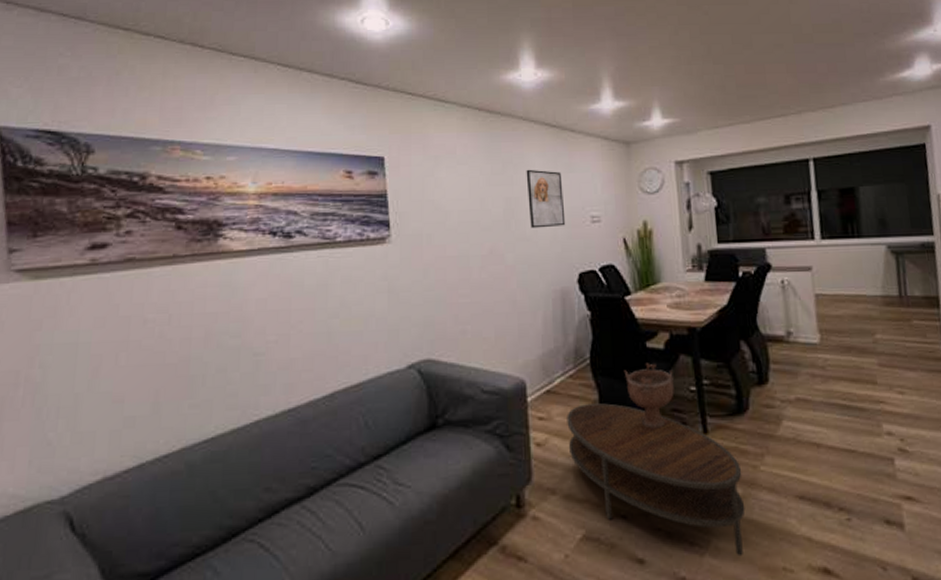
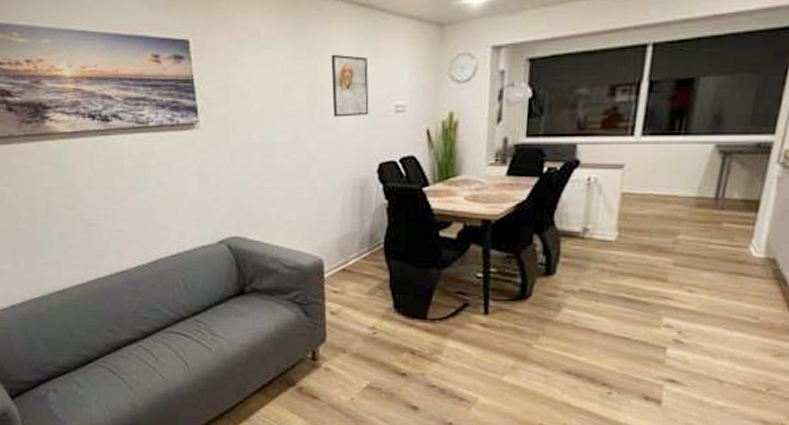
coffee table: present [567,403,746,557] -> none [359,283,516,412]
decorative bowl: present [623,363,674,429] -> none [415,250,462,307]

